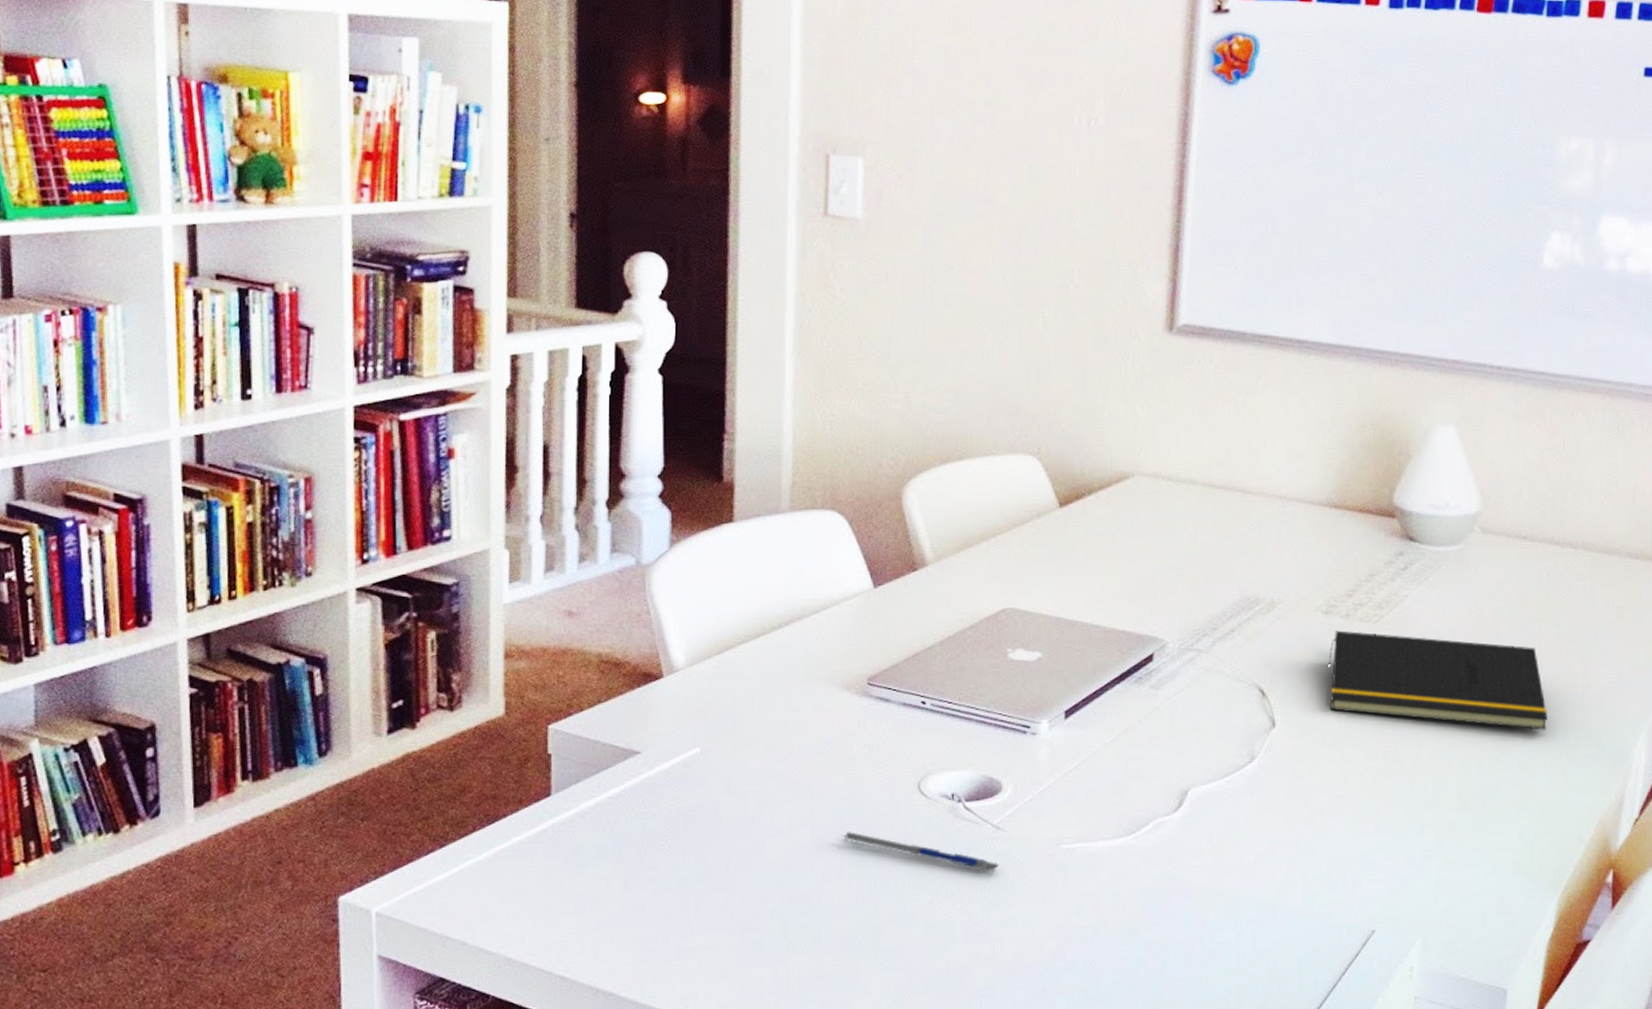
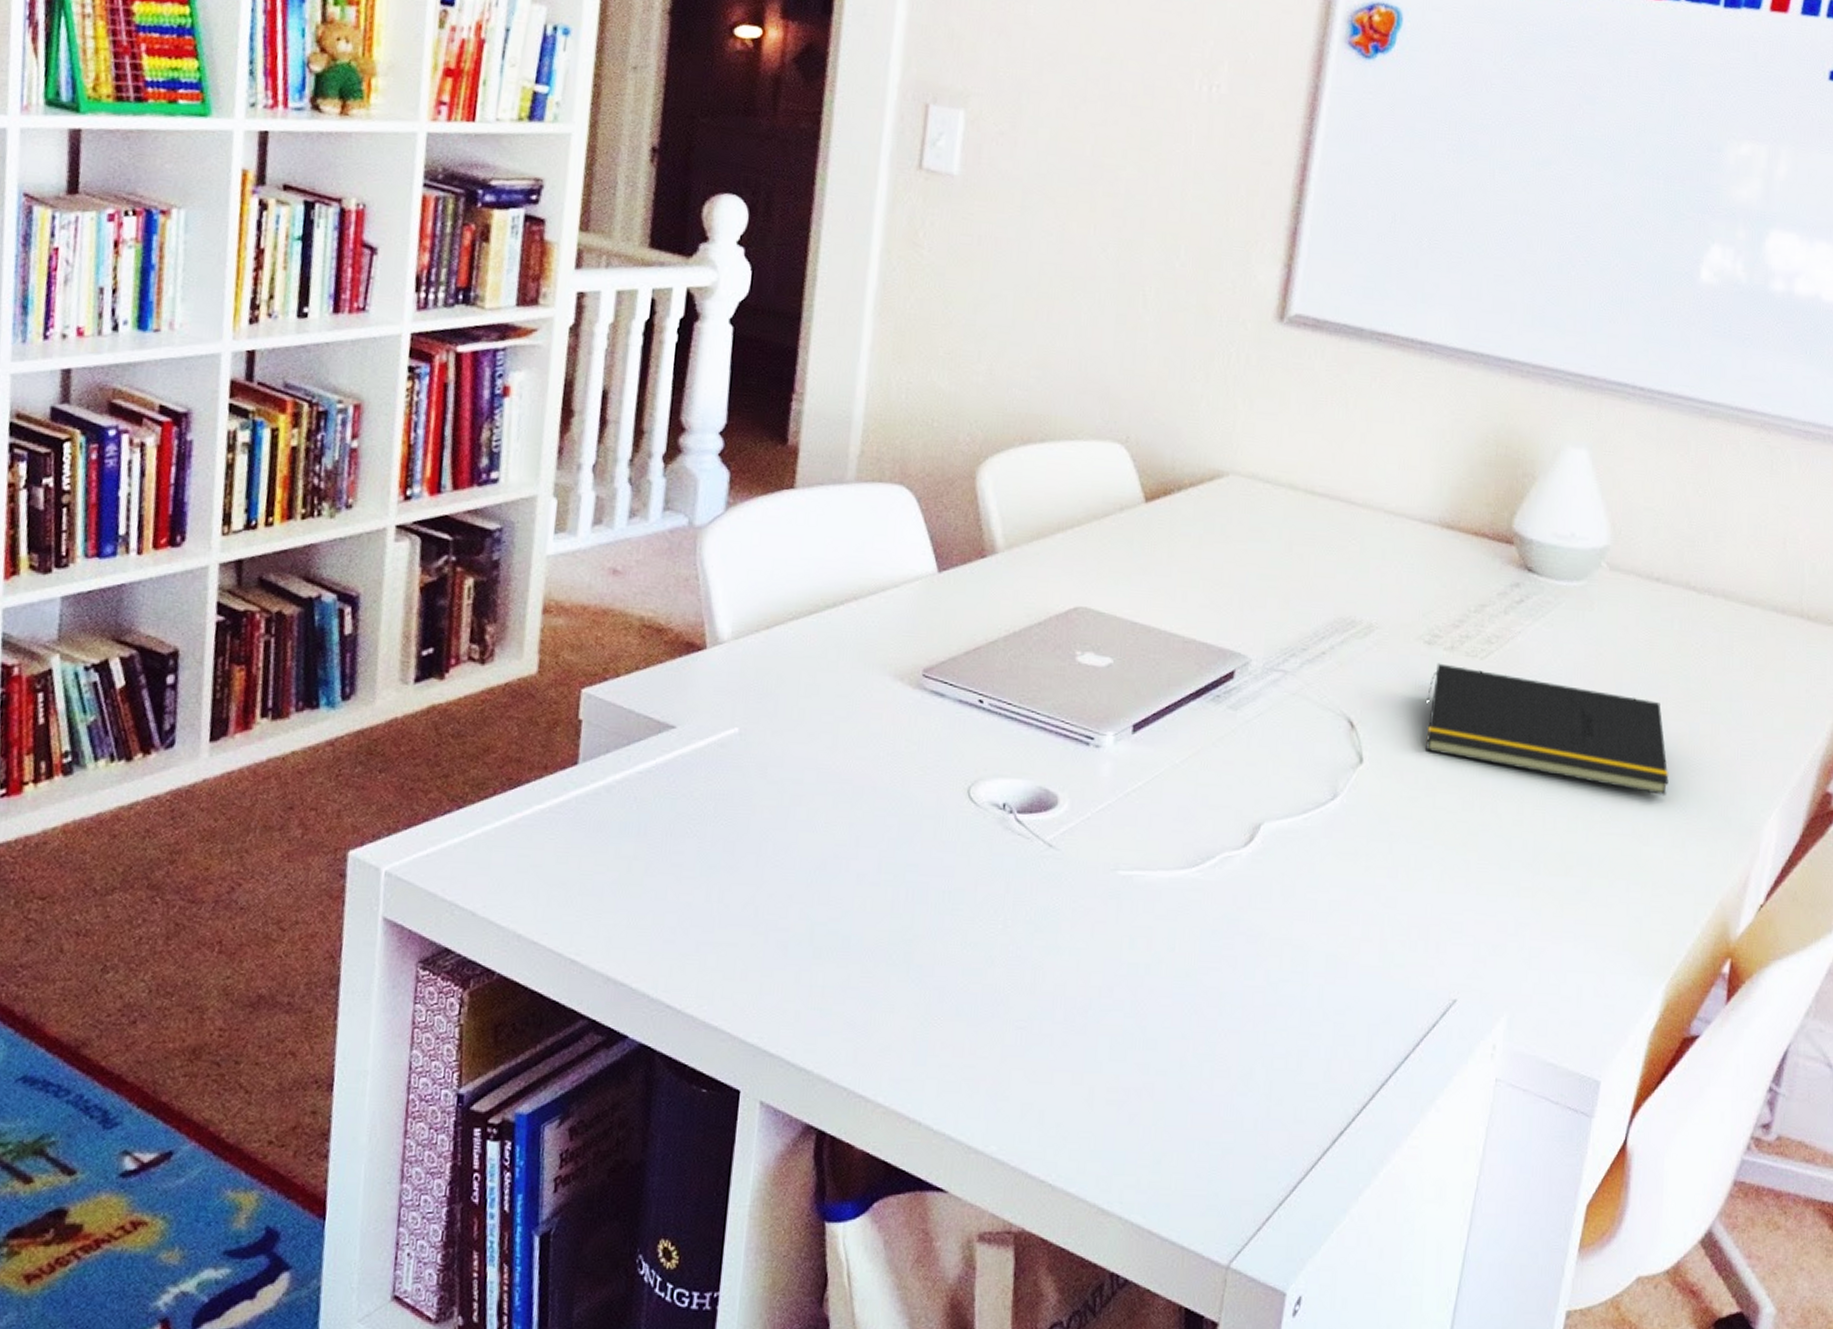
pen: present [842,832,999,873] -> none [881,834,1048,894]

